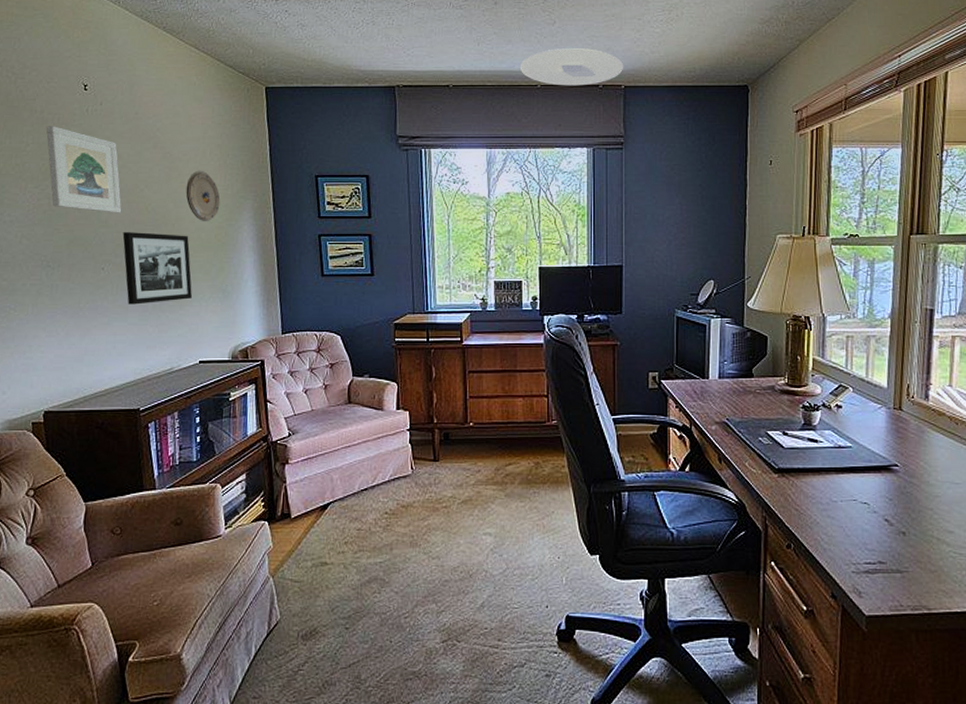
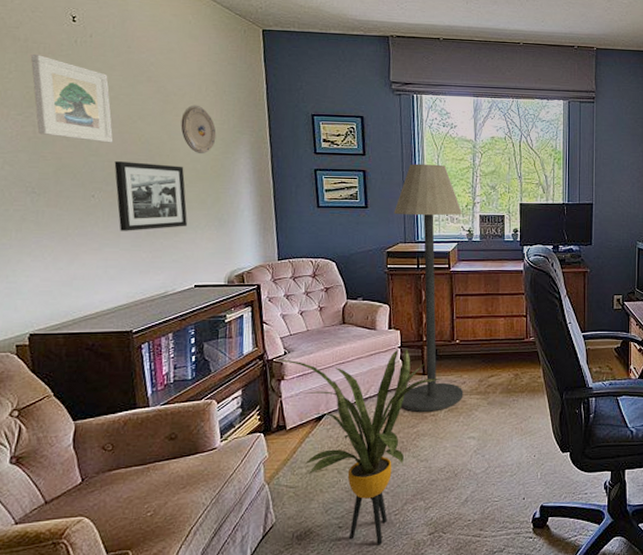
house plant: none [281,430,453,651] -> present [277,348,441,545]
floor lamp: none [401,225,478,503] -> present [393,164,464,412]
ceiling light: present [519,47,624,86] -> none [504,11,596,46]

